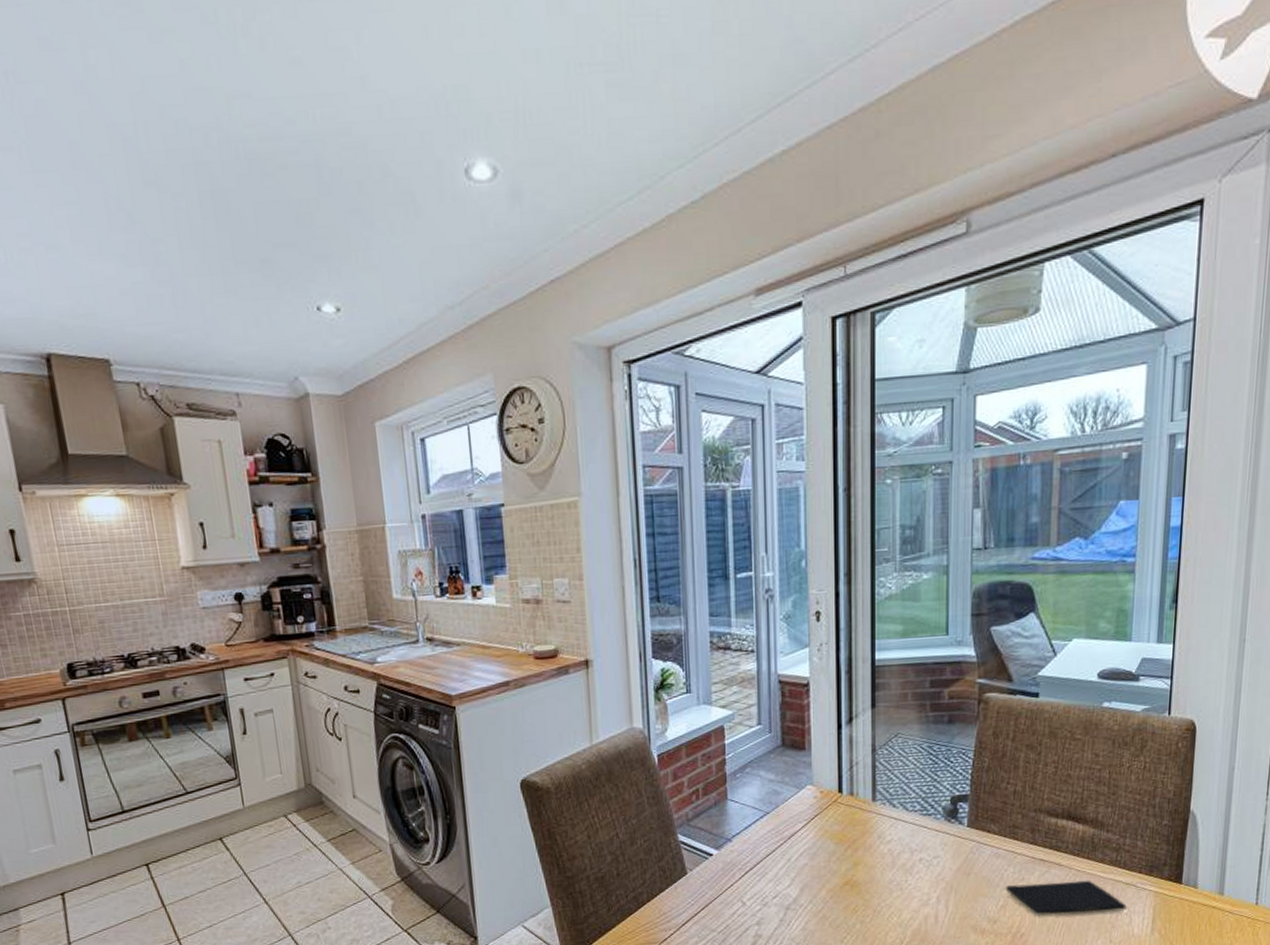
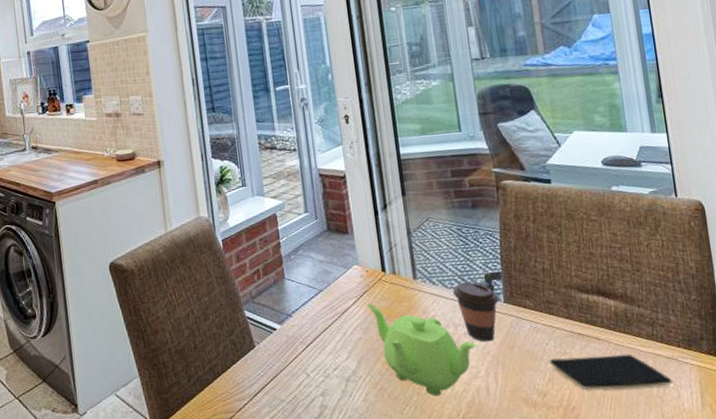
teapot: none [817,826,932,924] -> present [367,303,478,396]
coffee cup: none [913,804,963,868] -> present [452,282,500,342]

